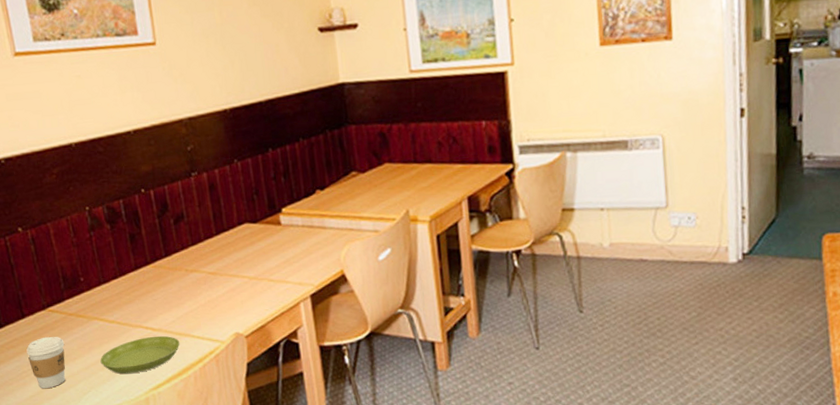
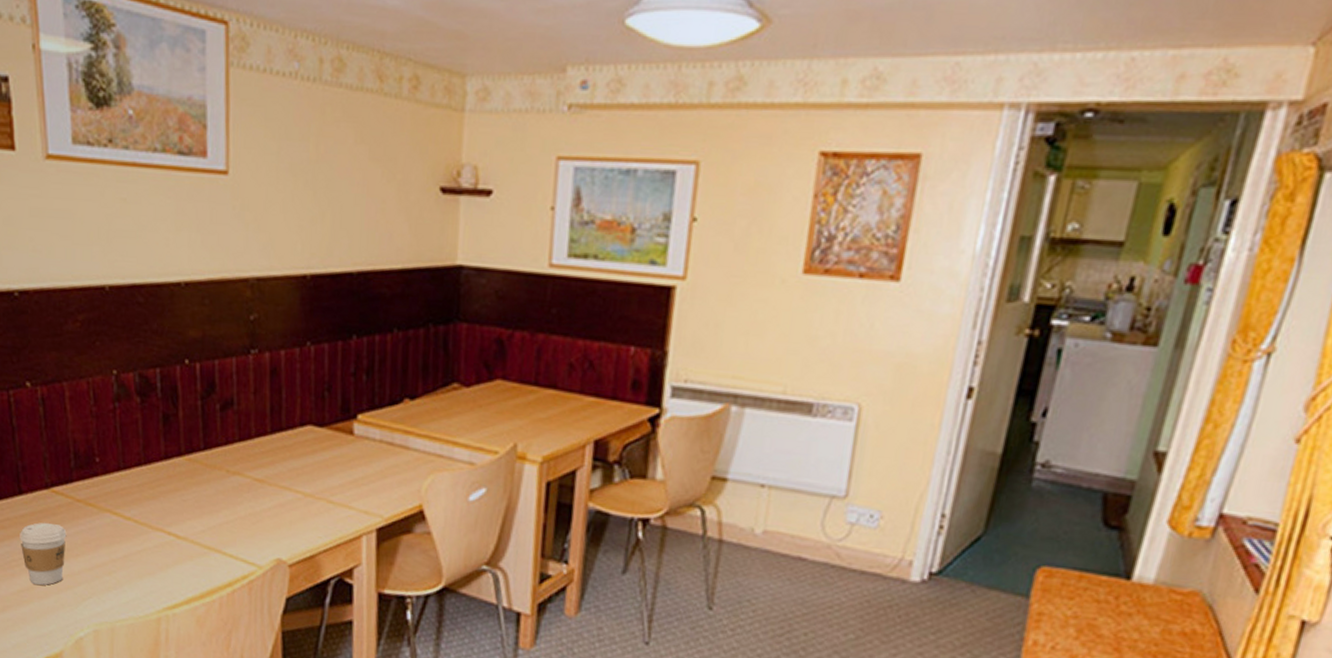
saucer: present [100,335,180,374] -> none [108,544,208,586]

